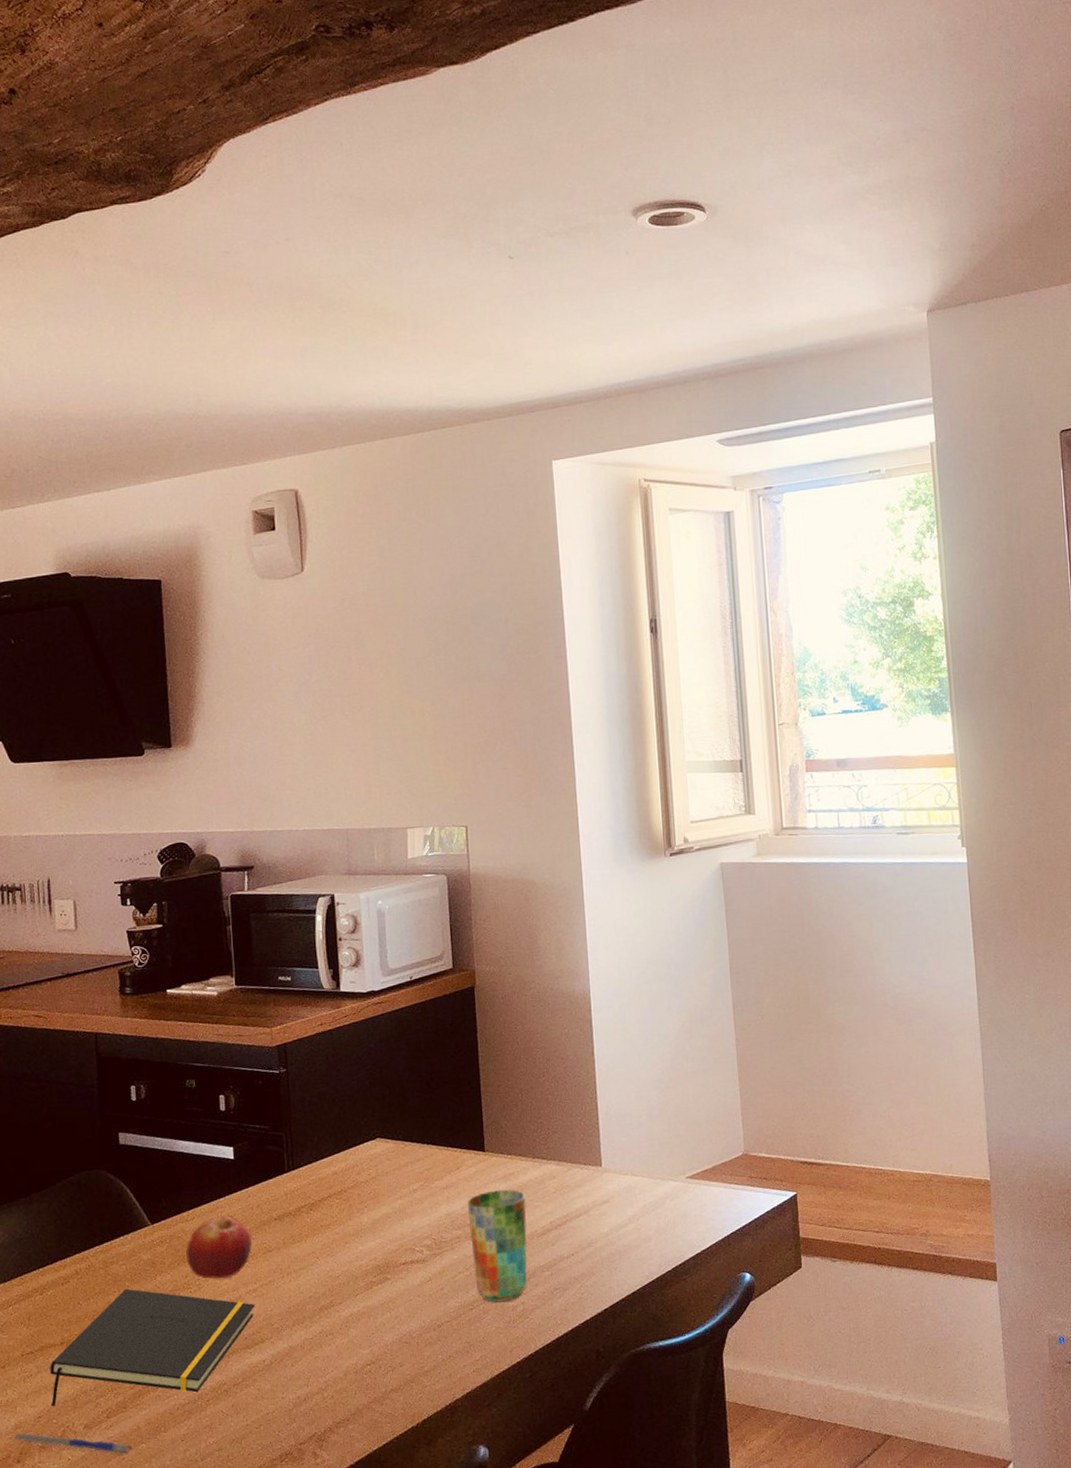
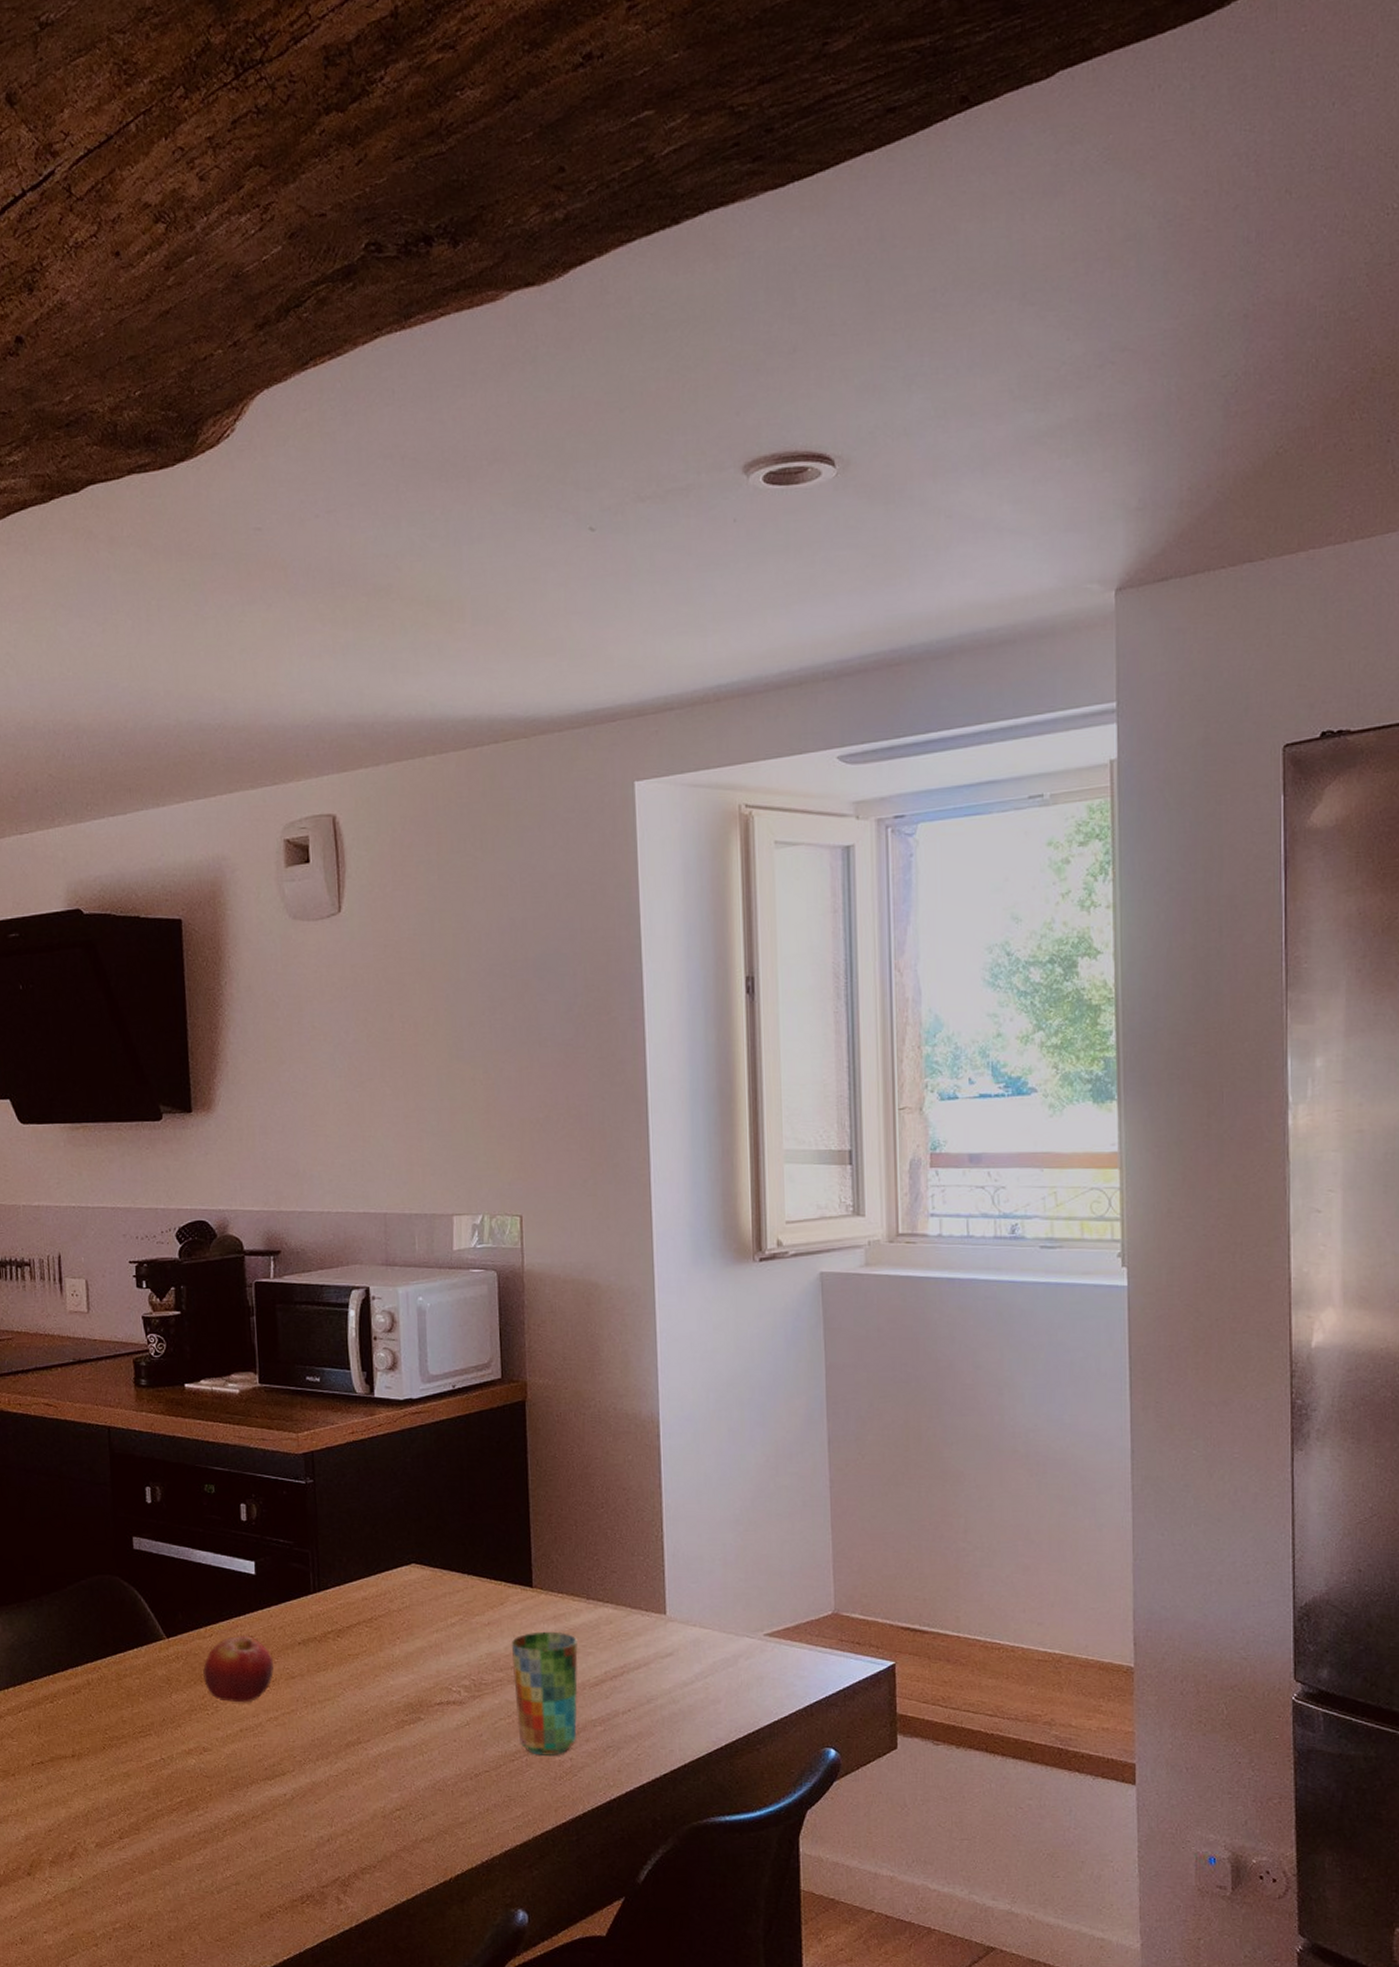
pen: present [12,1433,134,1455] -> none [22,1845,147,1879]
notepad: present [50,1288,255,1407] -> none [60,1704,276,1822]

